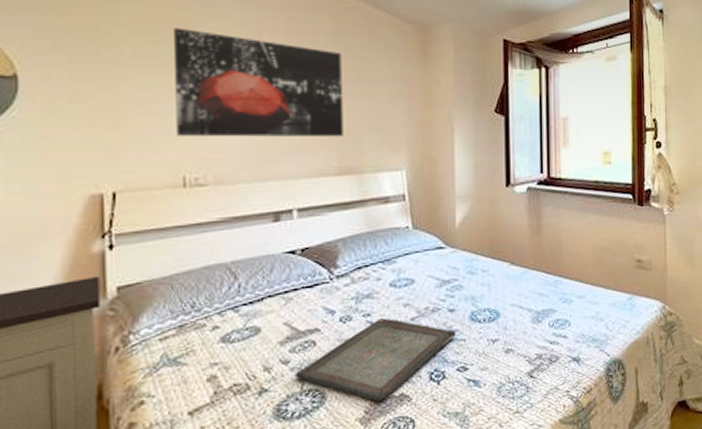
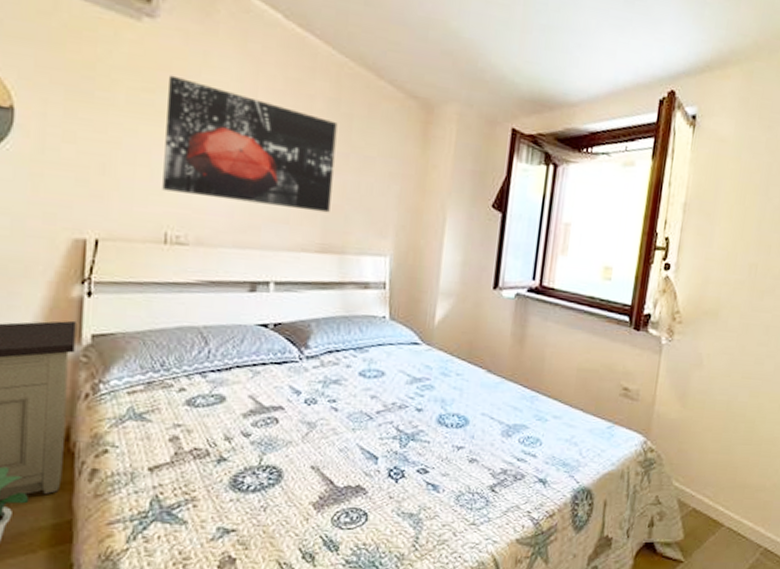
serving tray: present [294,318,456,402] -> none [254,406,421,489]

